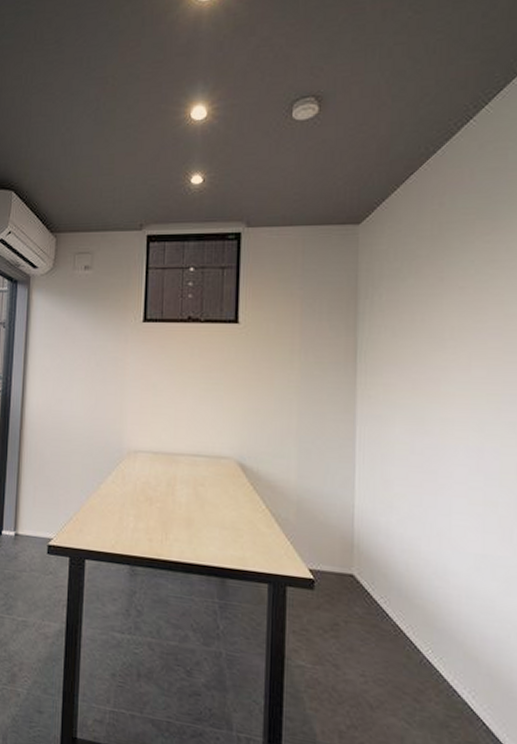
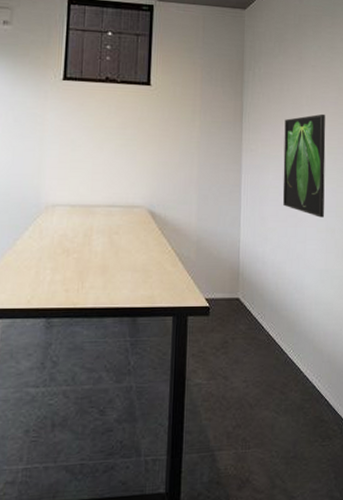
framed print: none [415,349,483,486] -> present [282,113,326,218]

